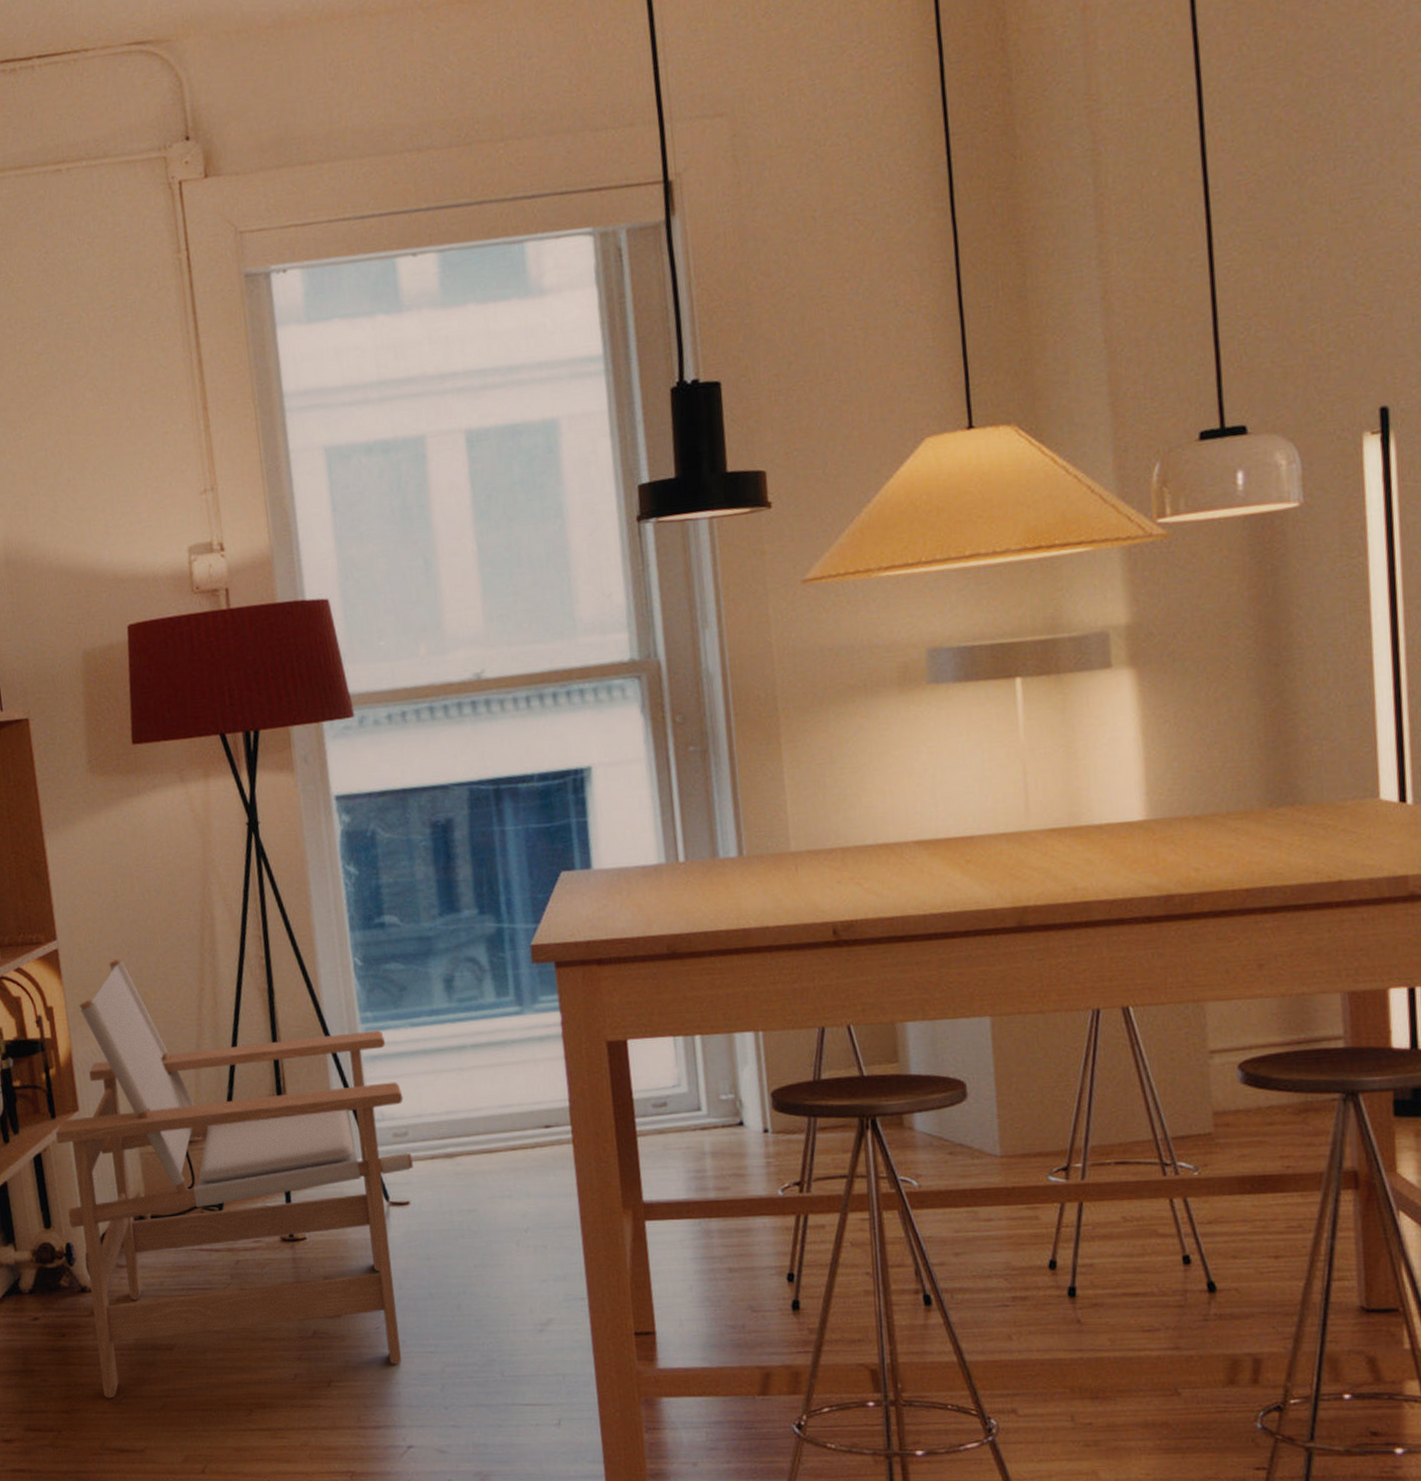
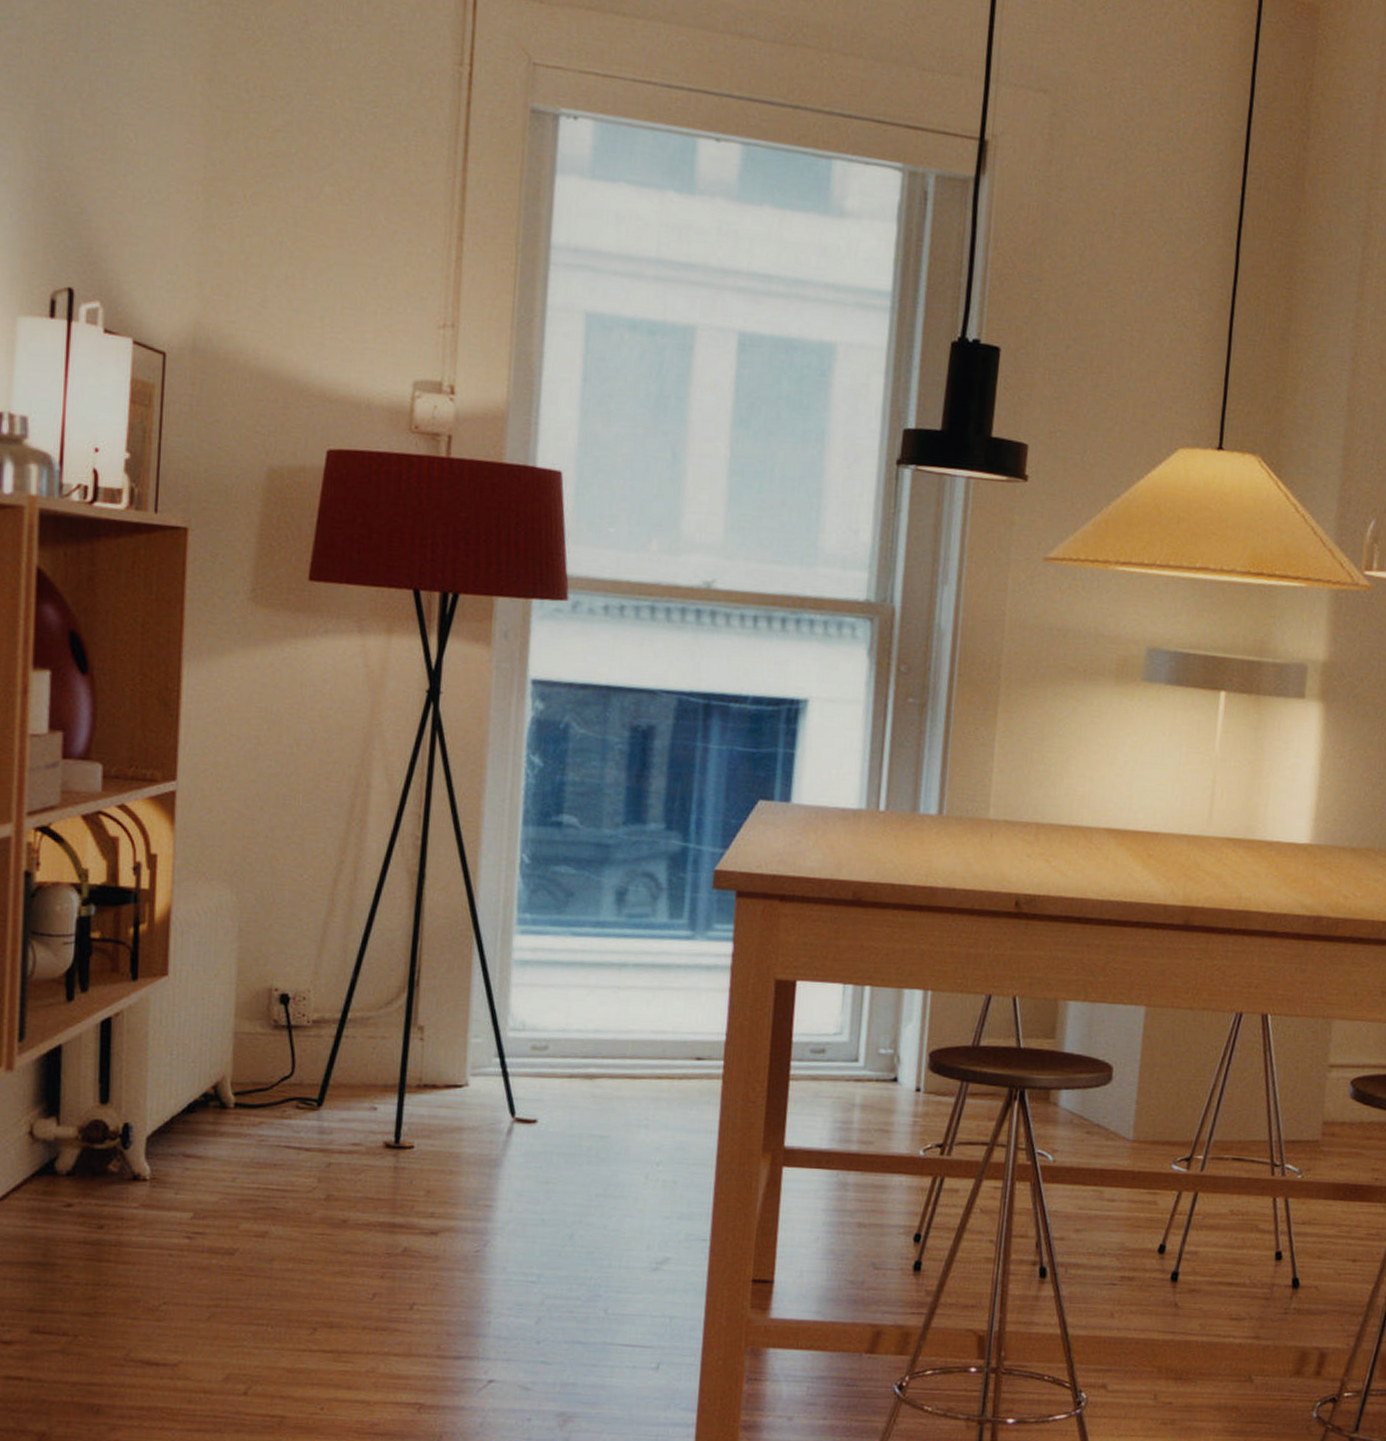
lounge chair: present [55,958,413,1399] -> none [133,812,550,1304]

